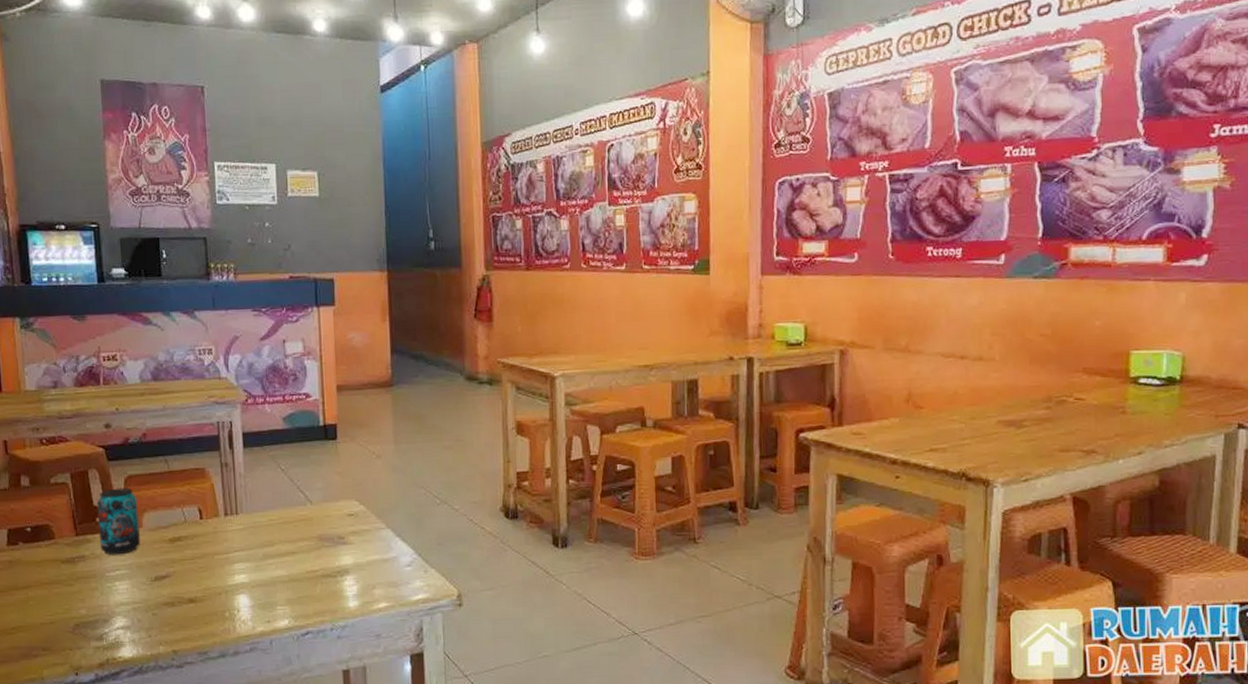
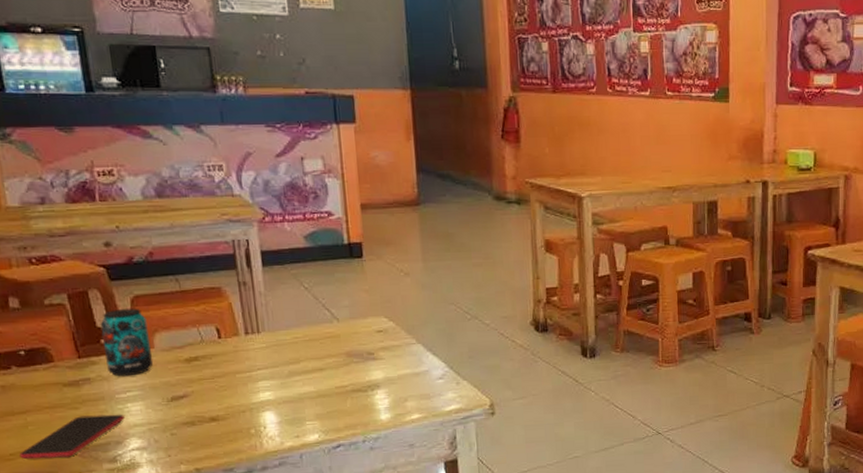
smartphone: none [20,592,112,634] -> present [19,414,125,460]

